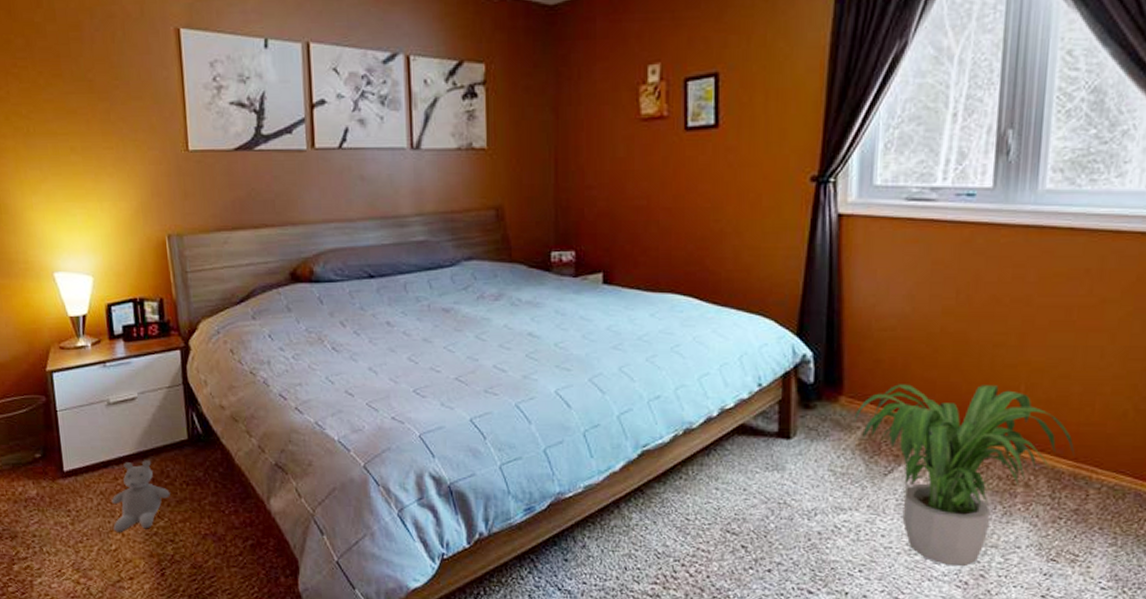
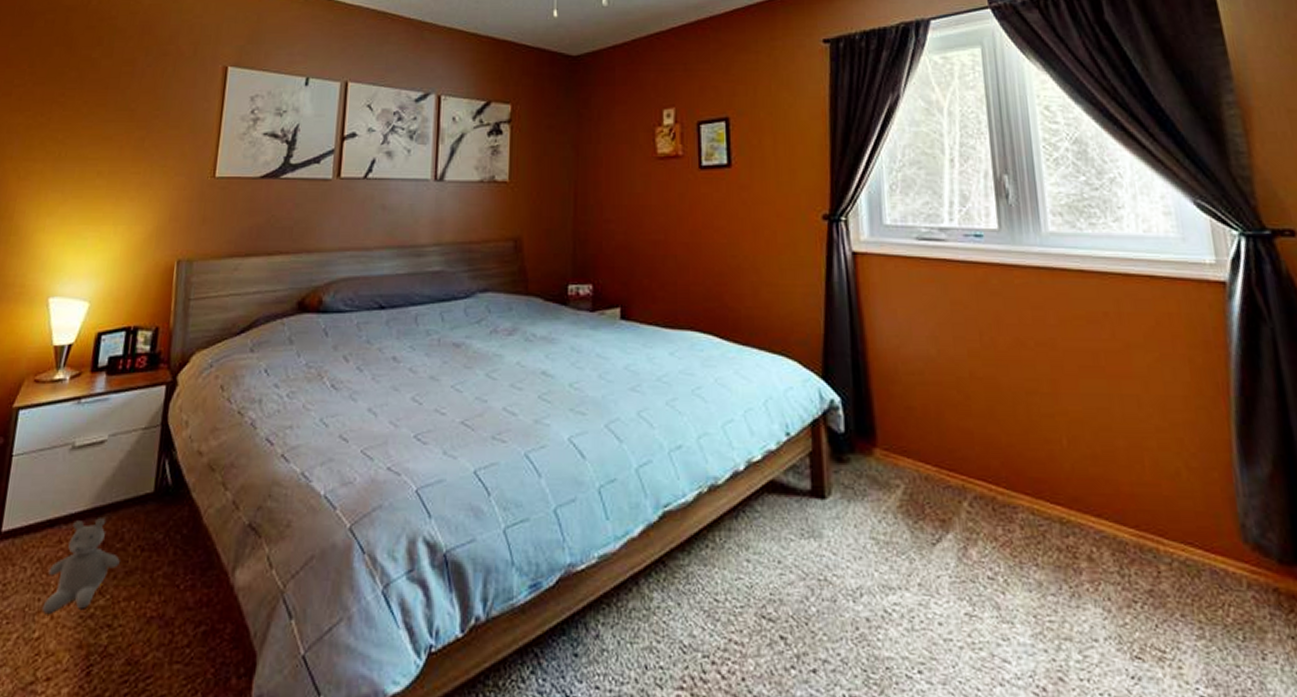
potted plant: present [853,384,1076,566] -> none [891,435,1136,665]

